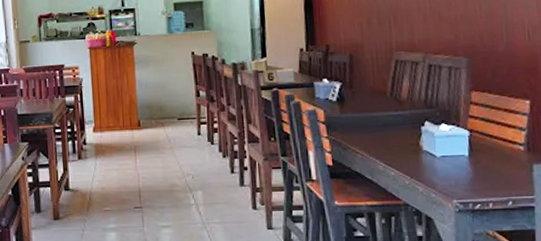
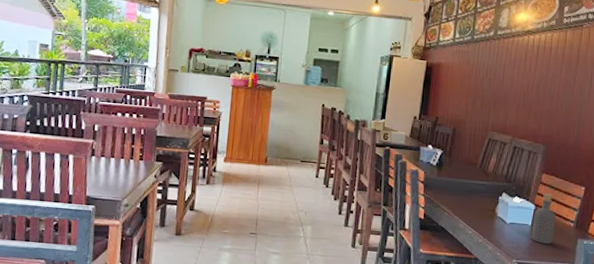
bottle: none [469,114,500,176] -> present [531,193,556,245]

